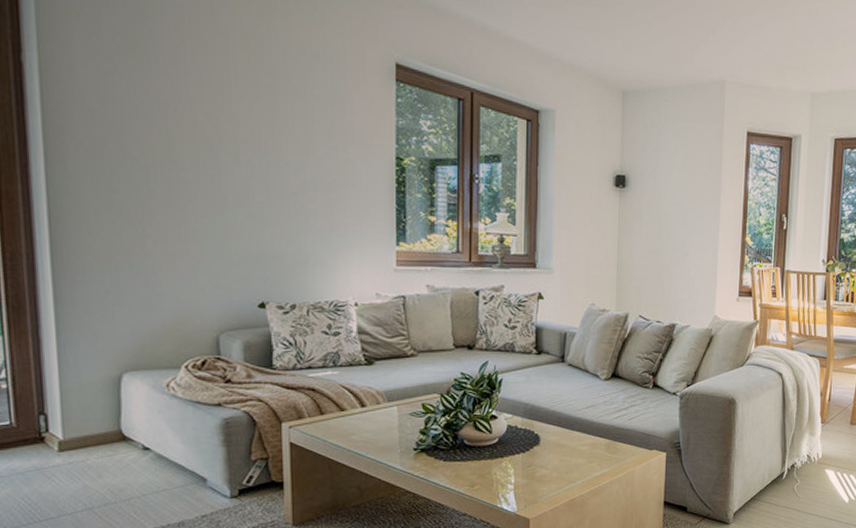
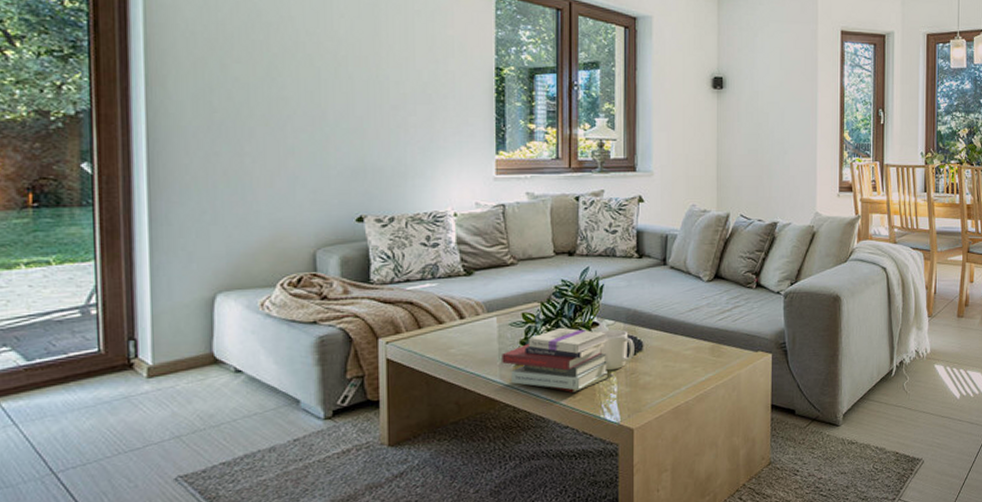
books: none [402,419,505,483] -> present [502,327,607,393]
mug: none [497,423,532,463] -> present [598,329,634,371]

